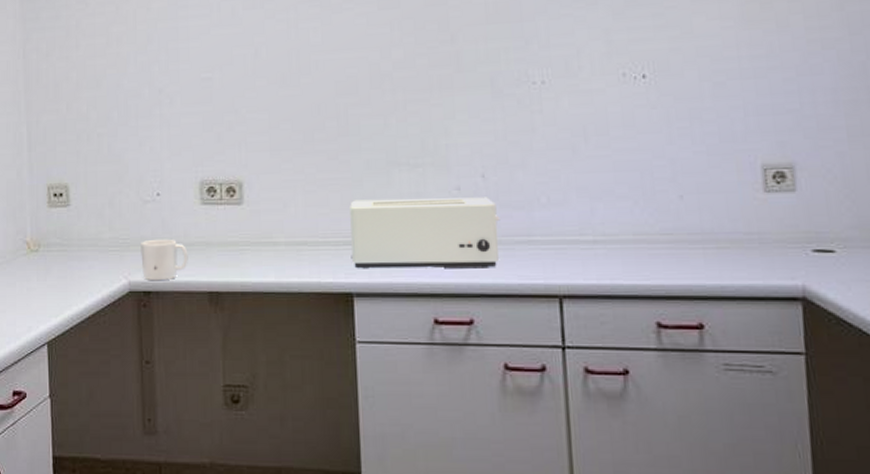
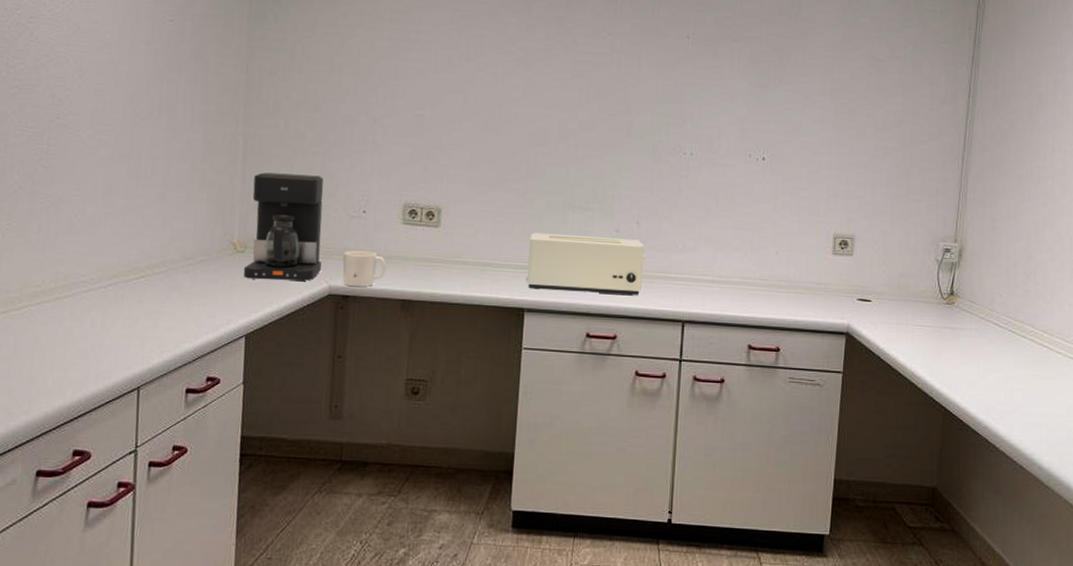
coffee maker: none [39,159,118,280] -> present [243,172,323,281]

